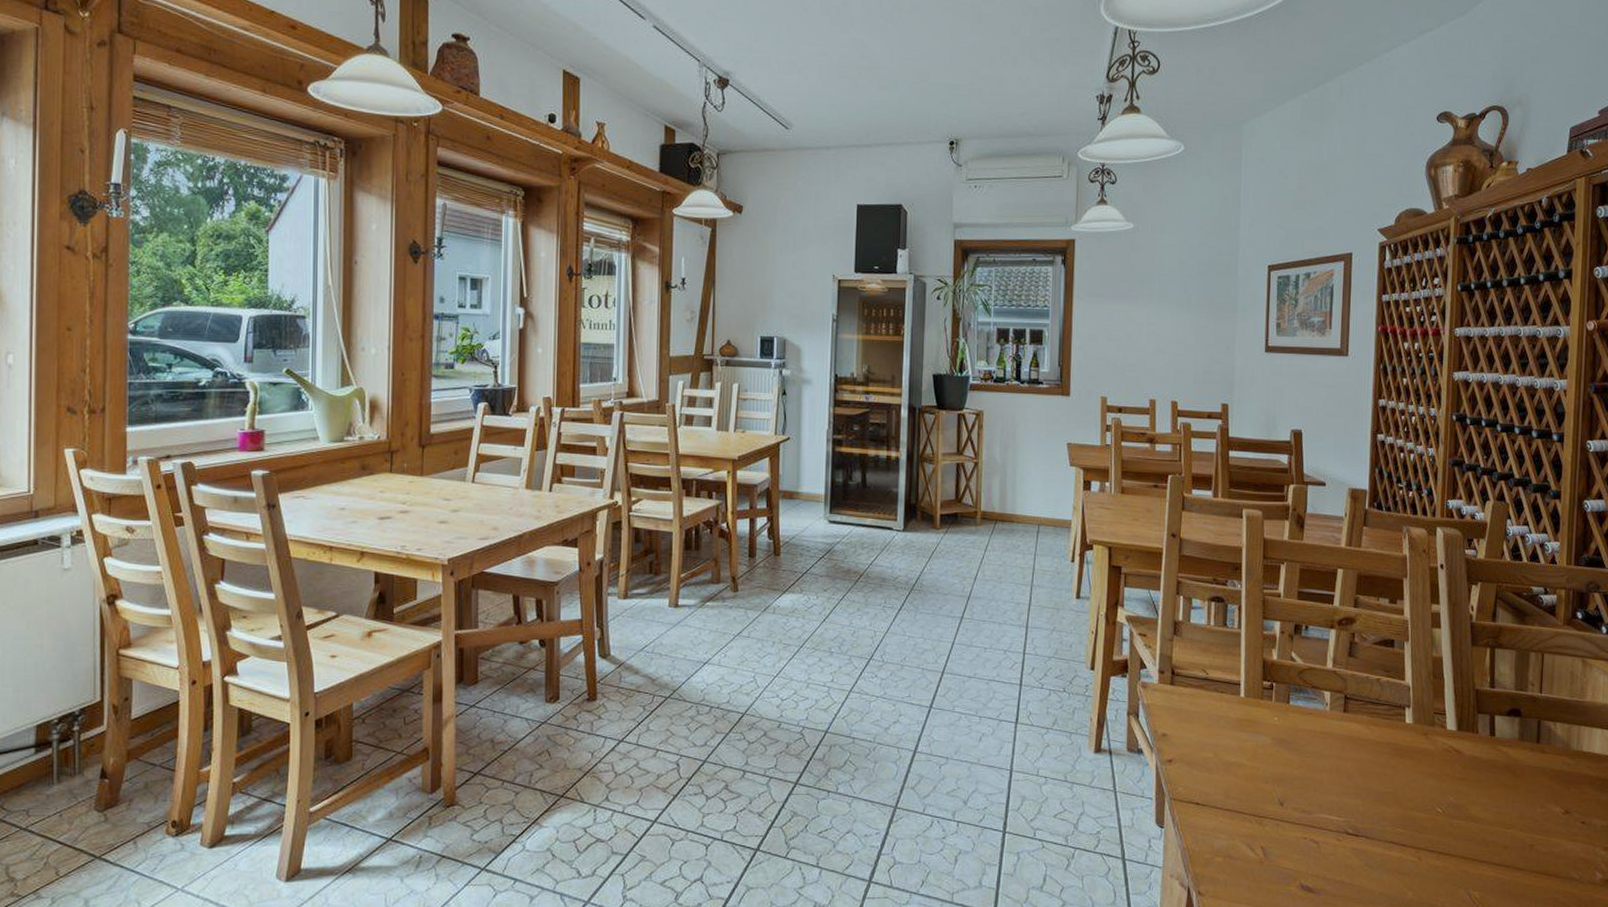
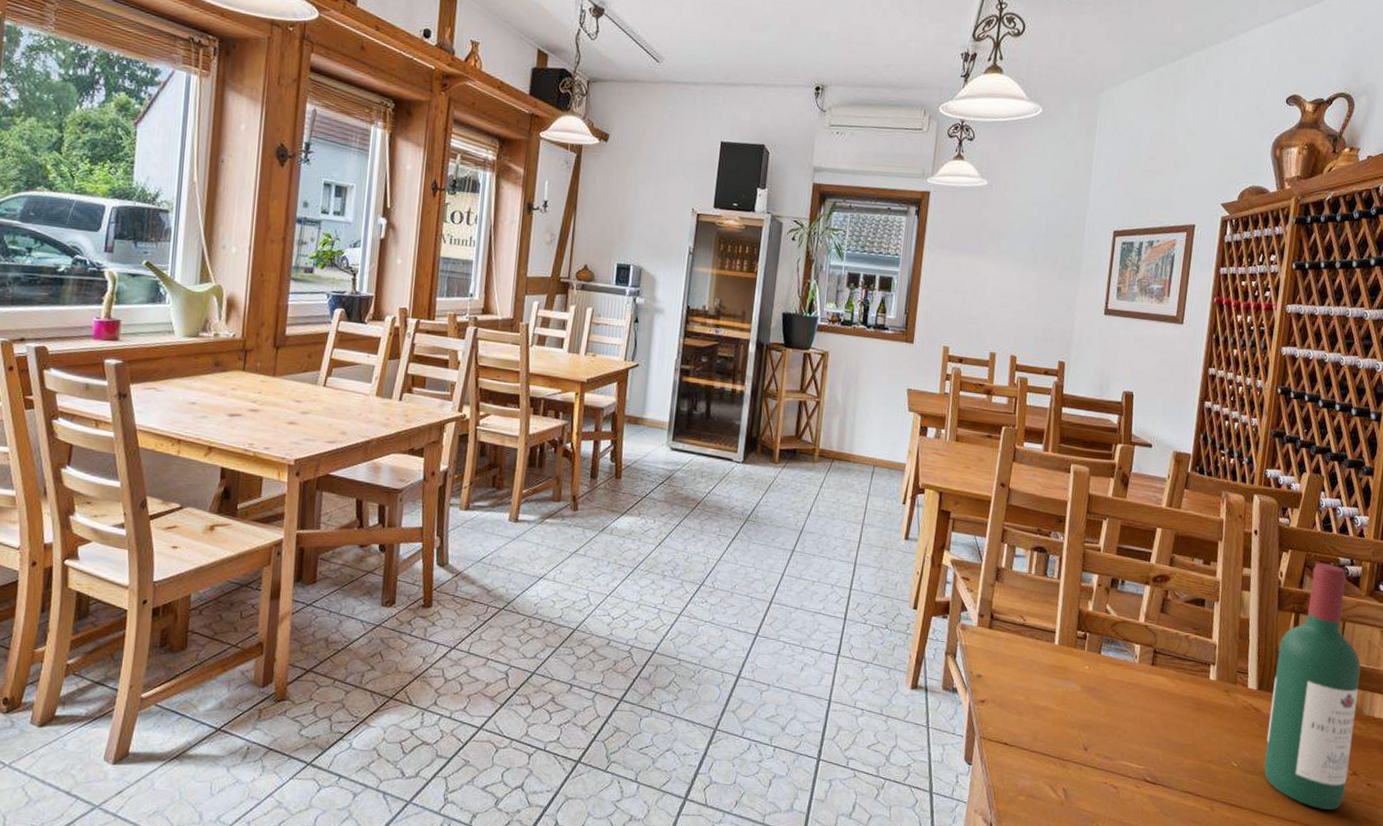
wine bottle: none [1470,593,1564,852] -> present [1264,562,1361,810]

